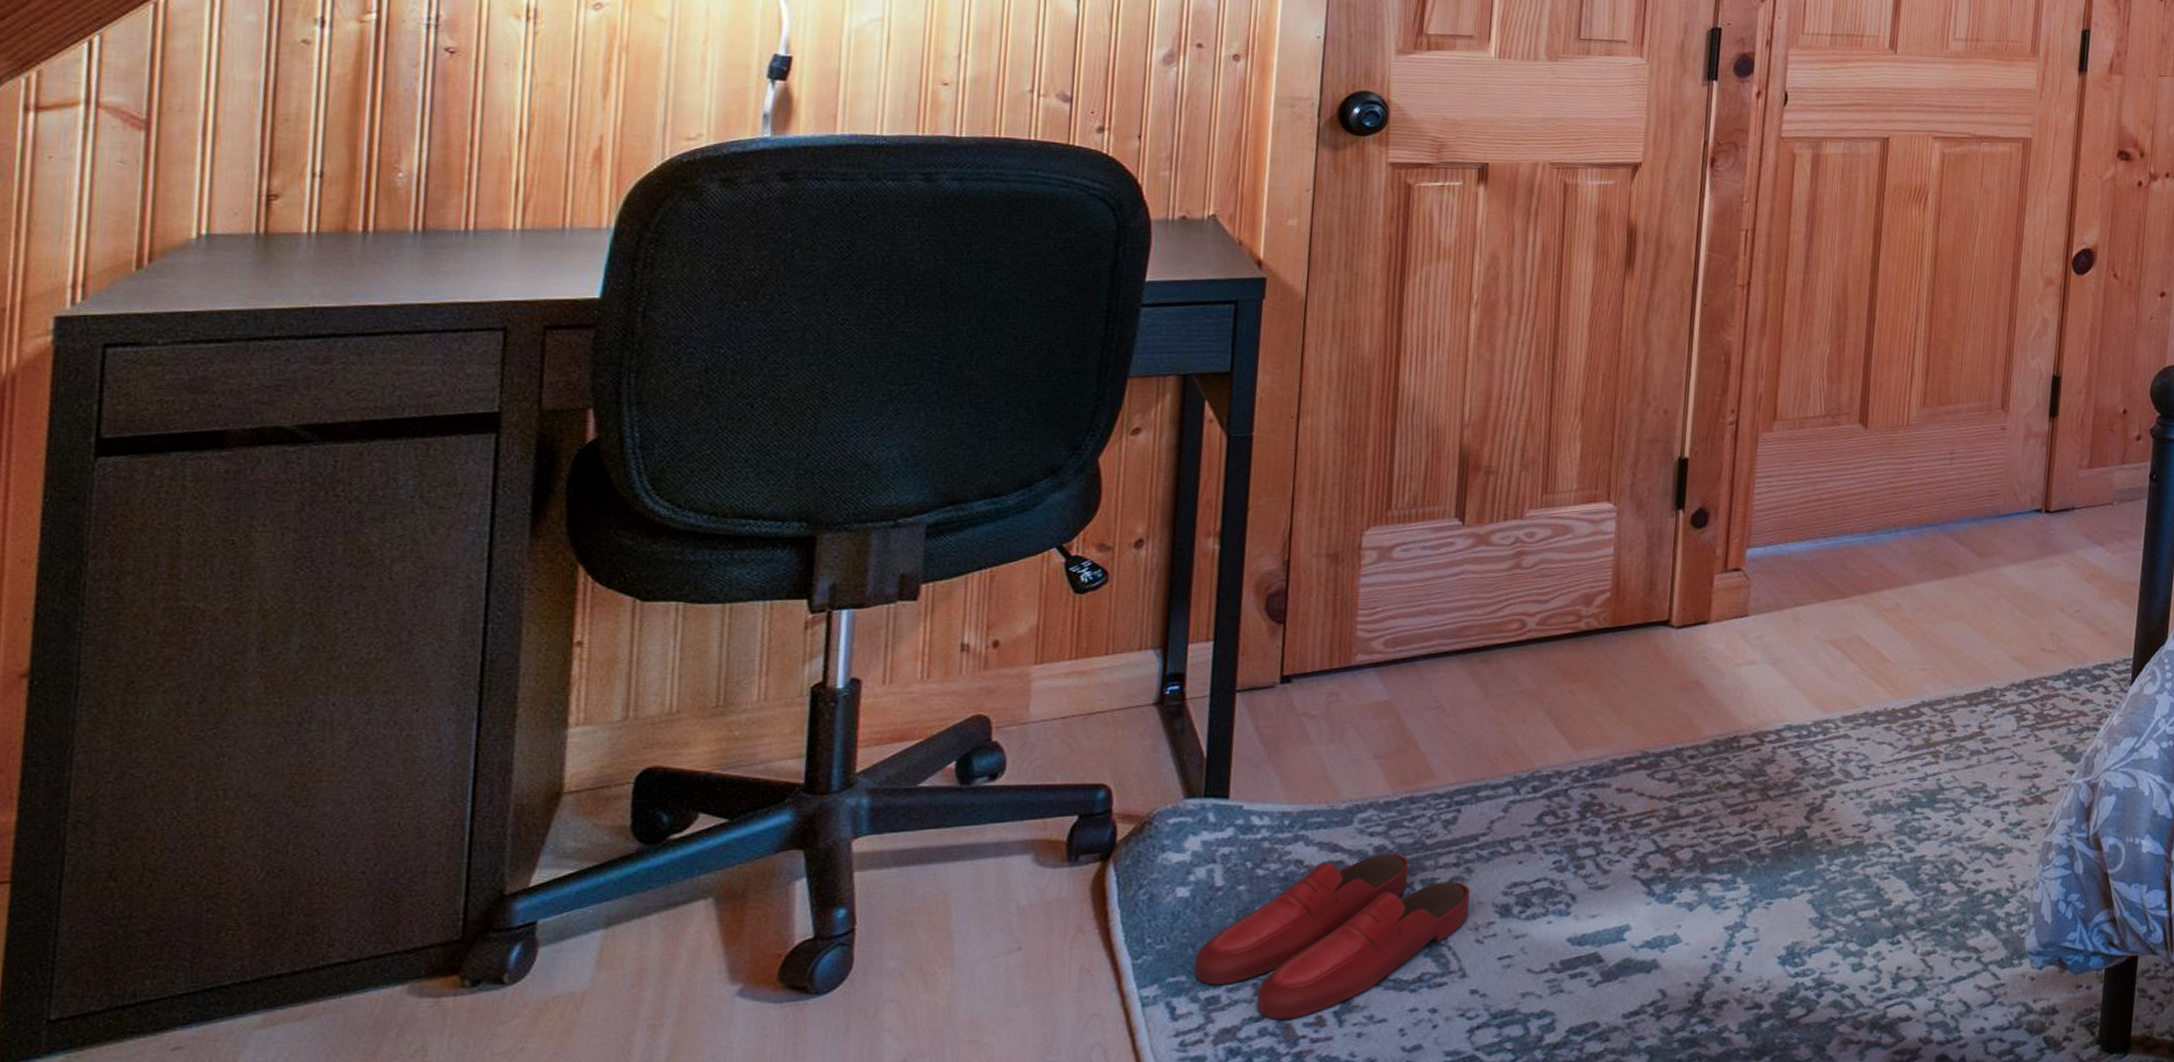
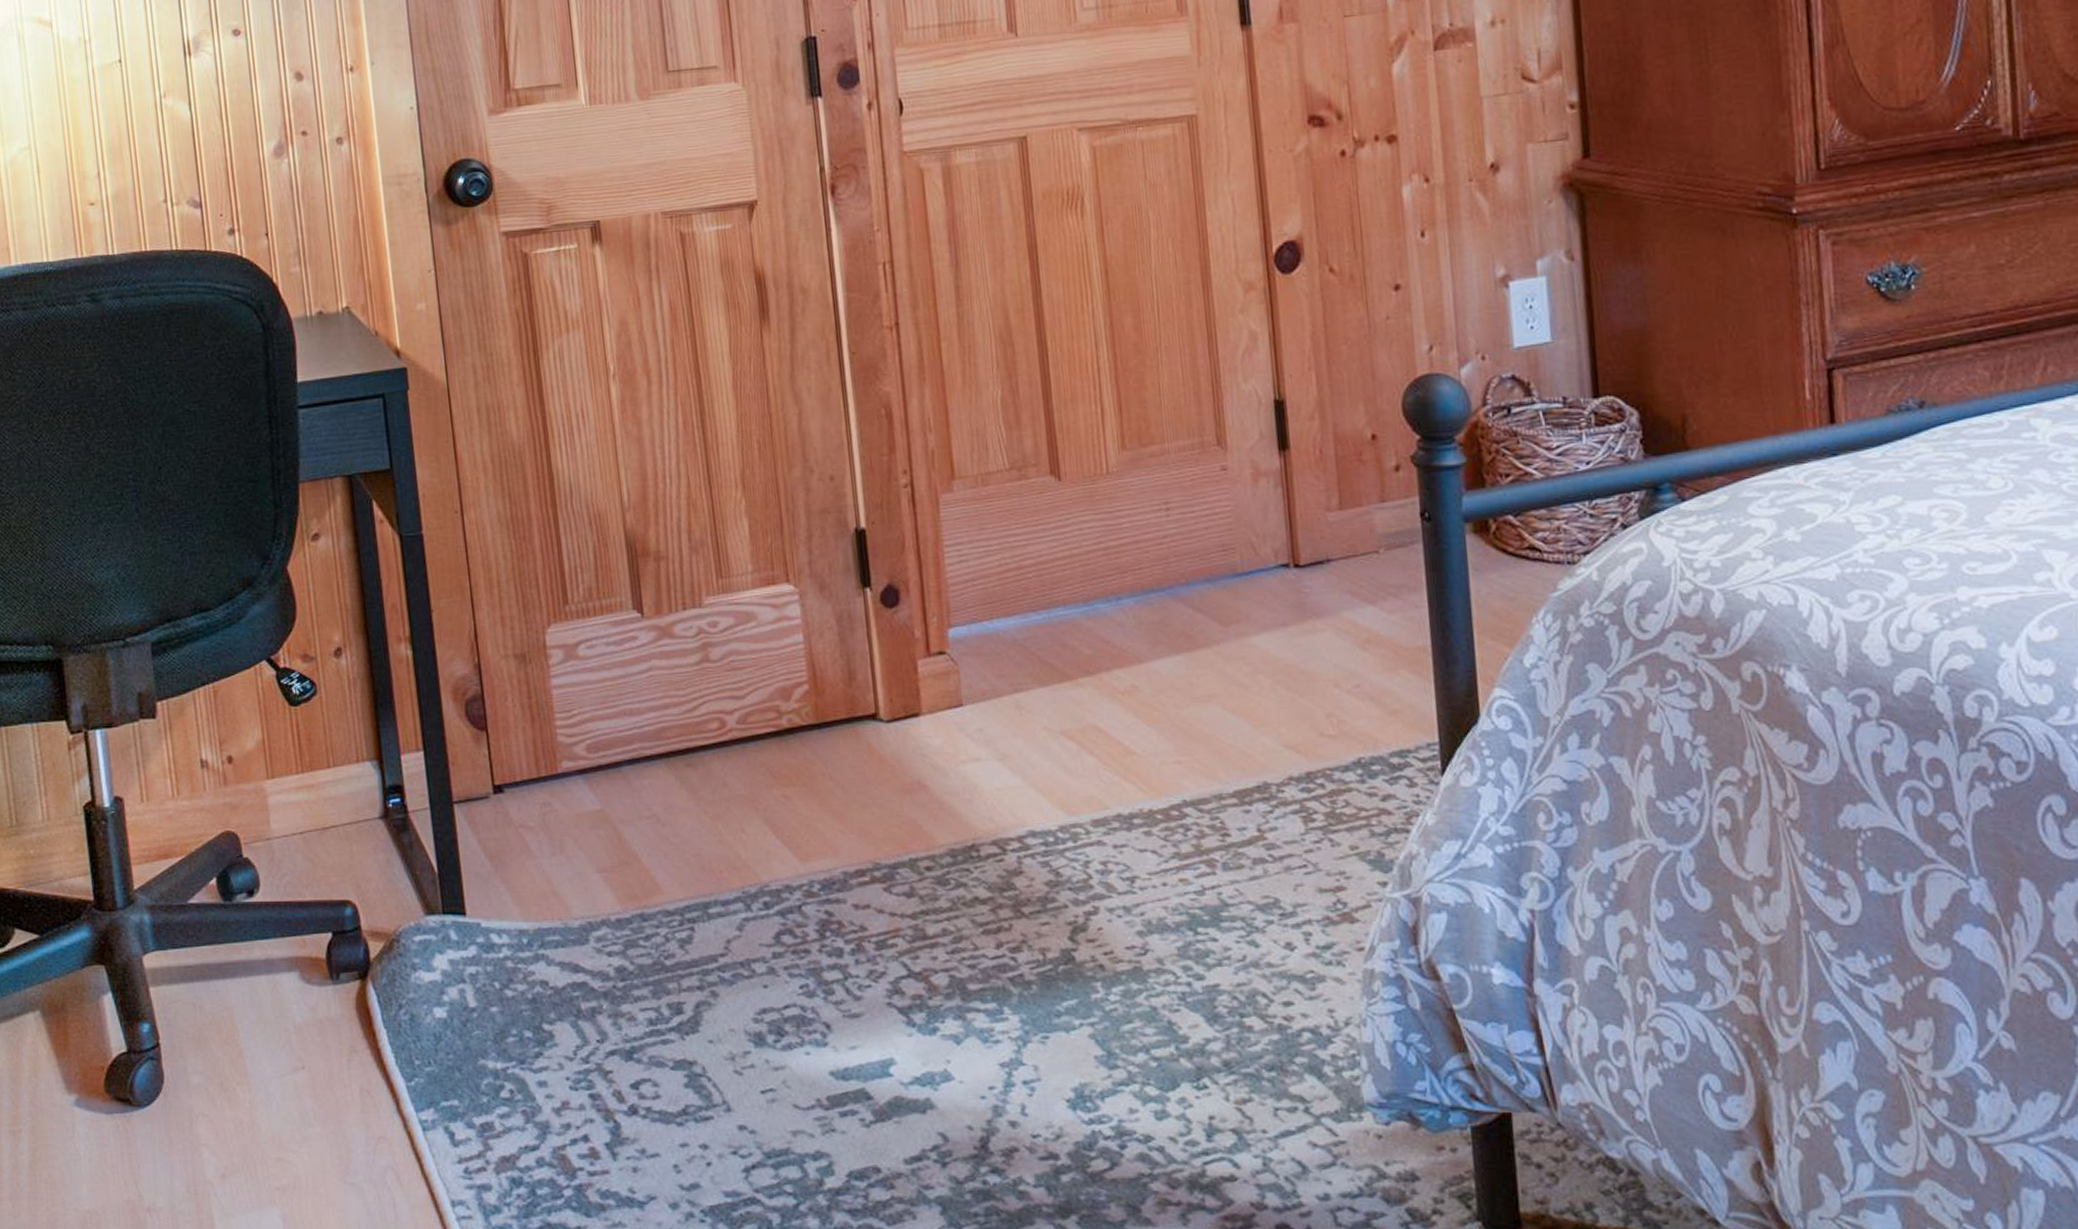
slippers: present [1194,853,1470,1021] -> none [463,974,722,1151]

